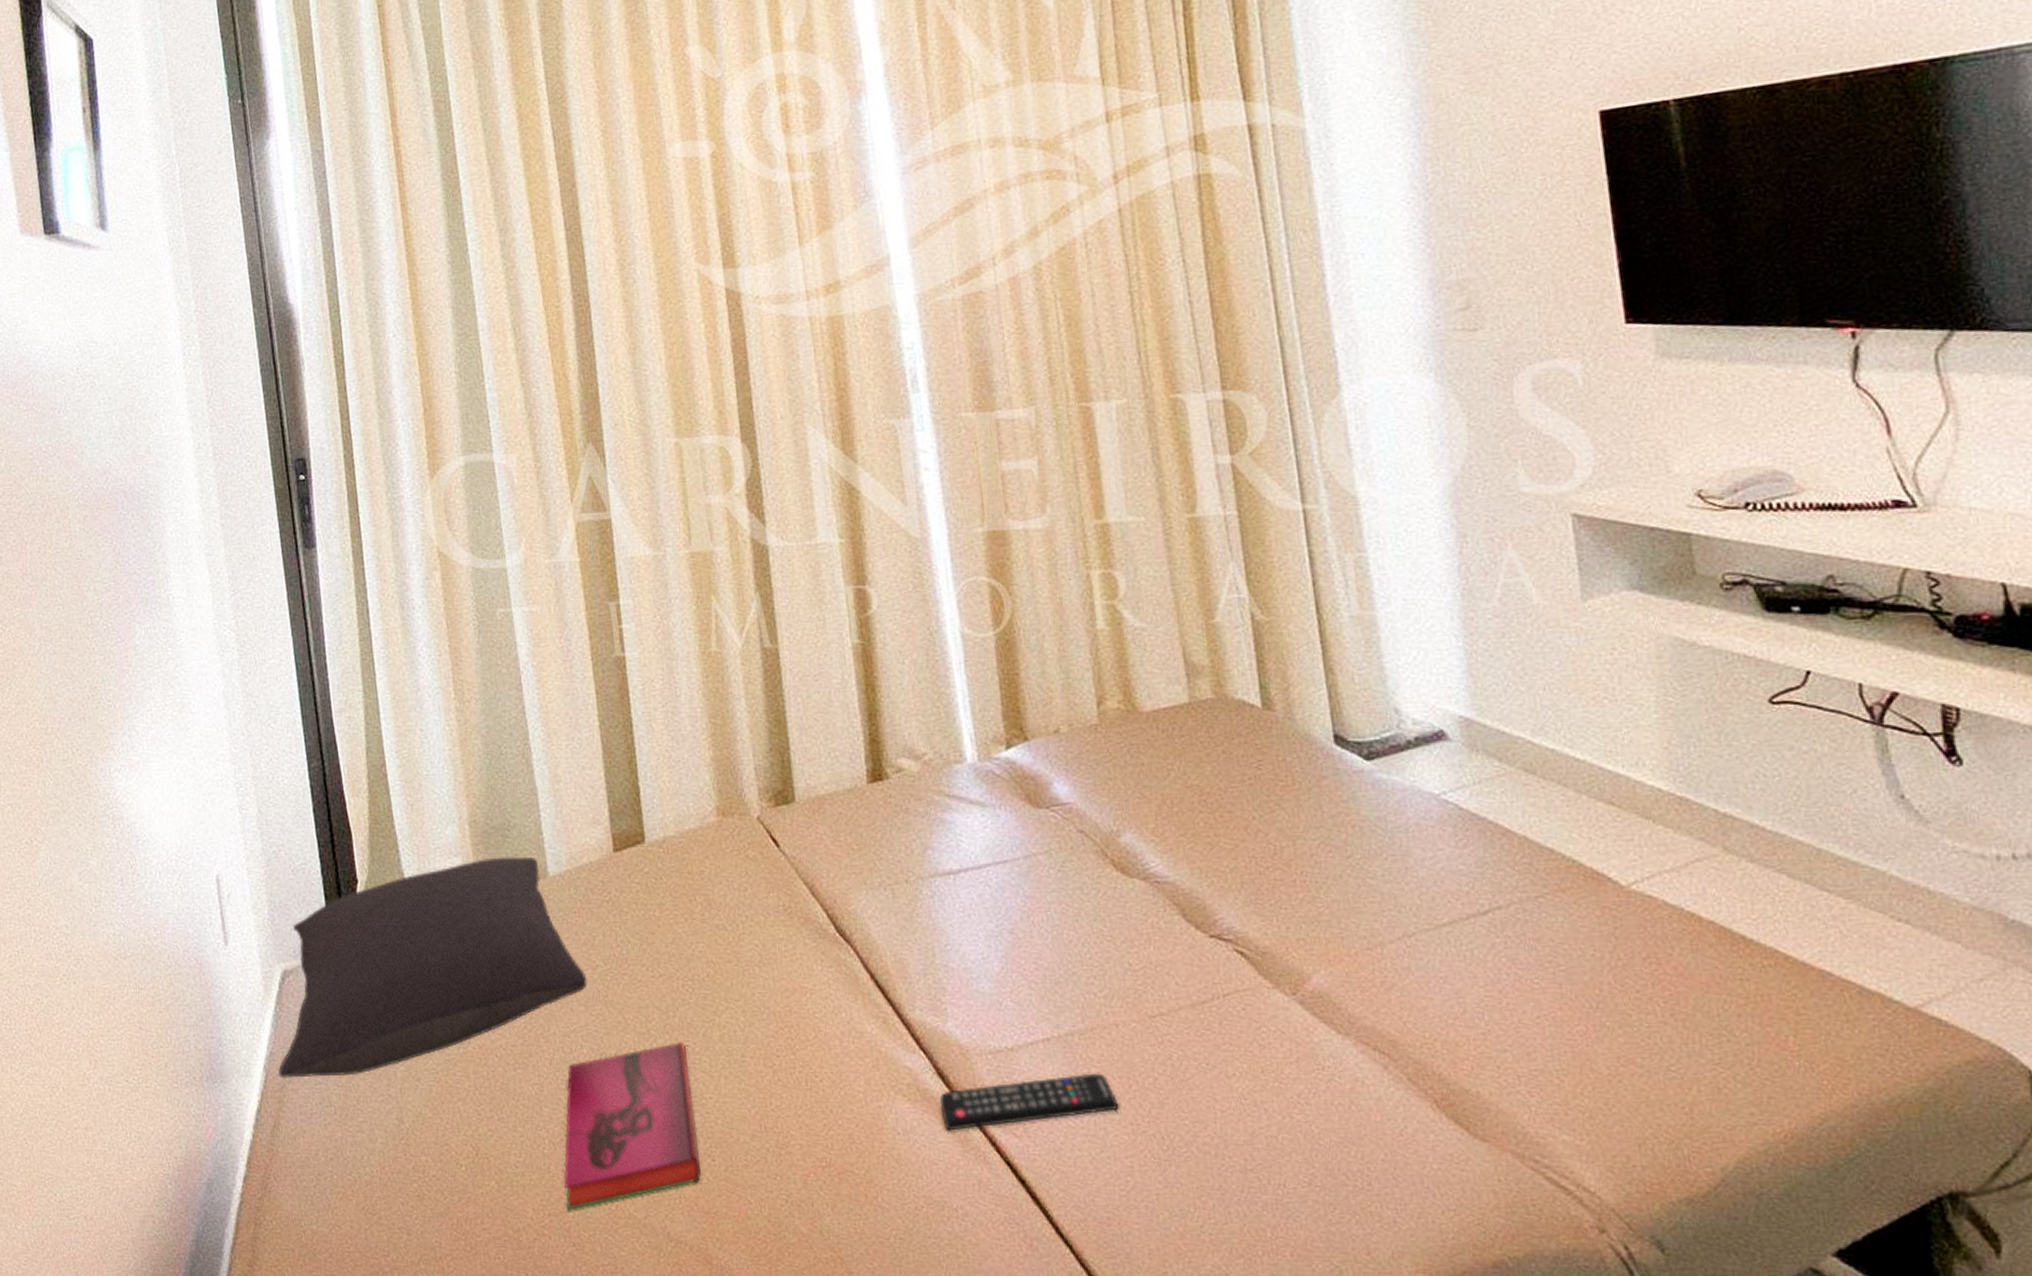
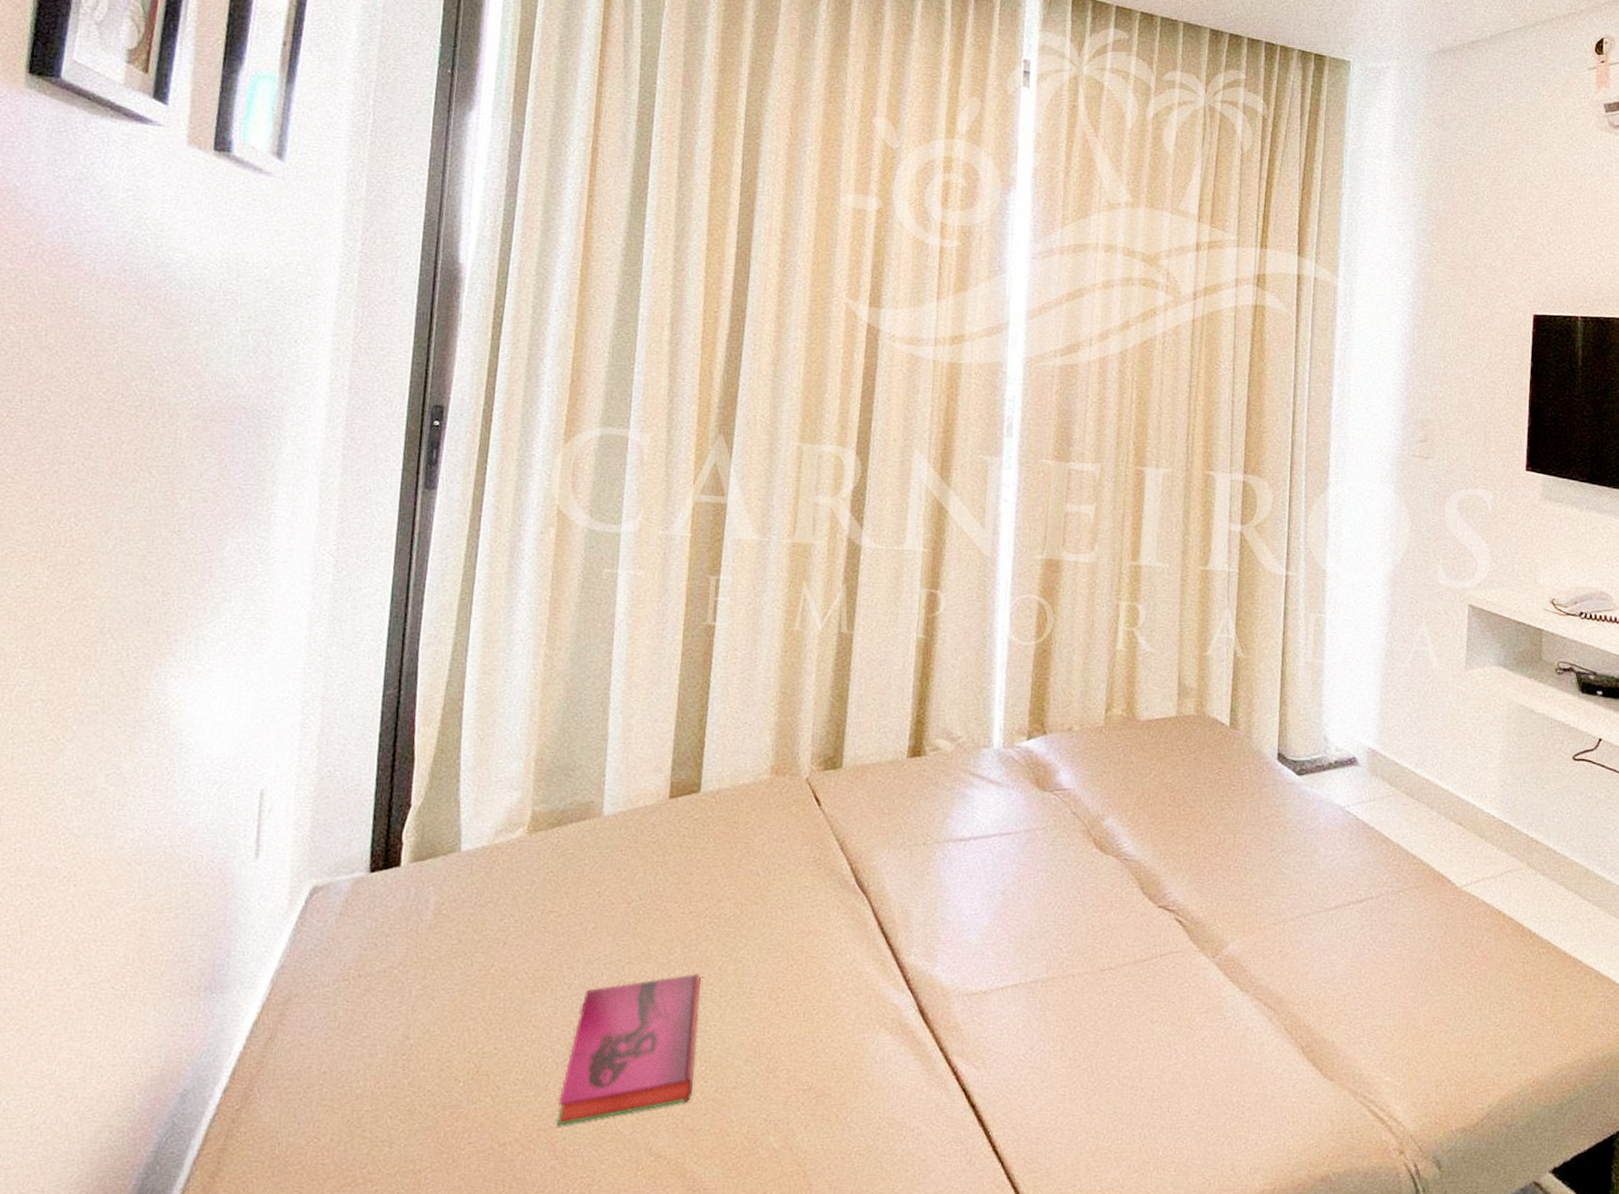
pillow: present [278,856,588,1078] -> none [286,794,621,992]
remote control: present [939,1073,1119,1131] -> none [916,1015,1063,1061]

